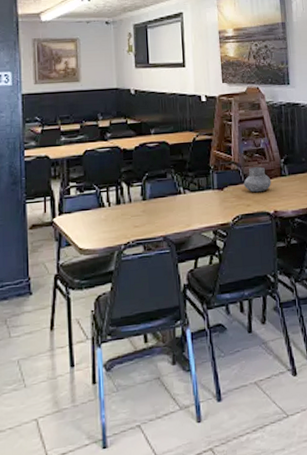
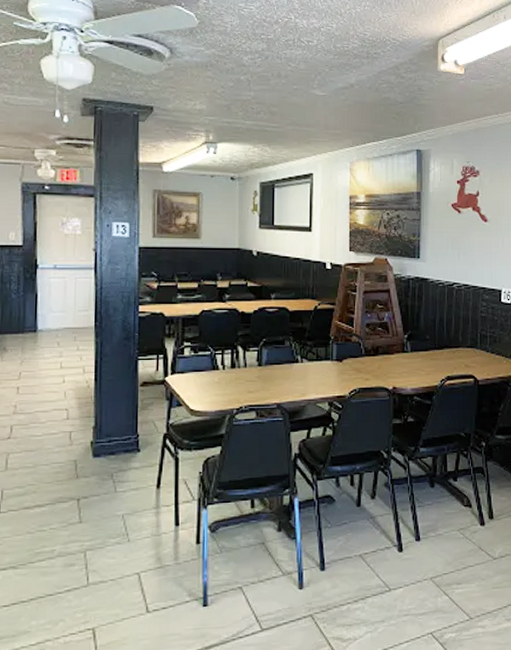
vase: present [243,167,272,193] -> none [363,341,392,367]

